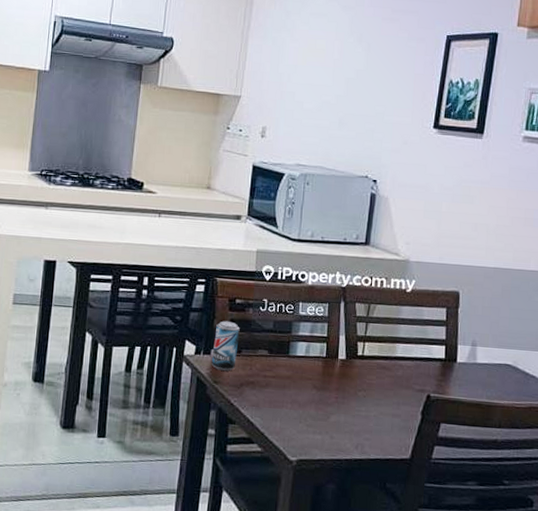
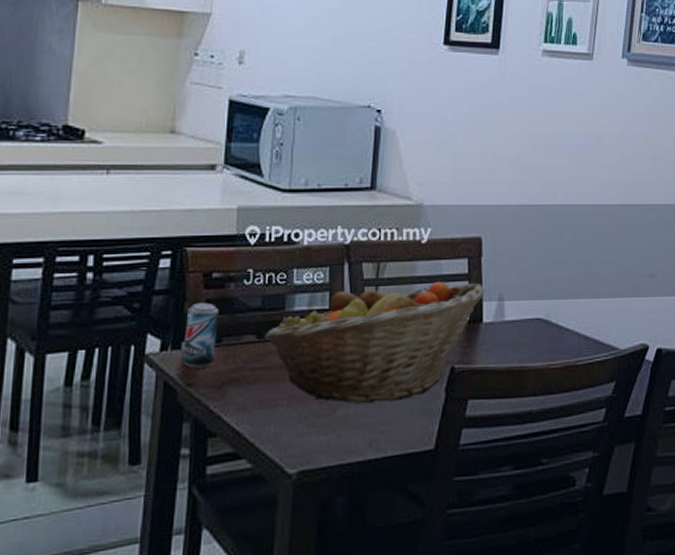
fruit basket: none [274,319,461,416] -> present [264,282,485,403]

